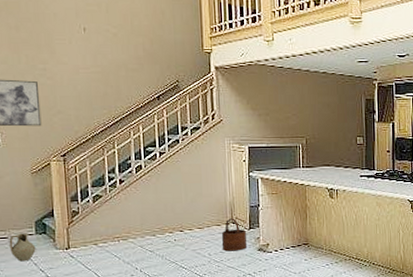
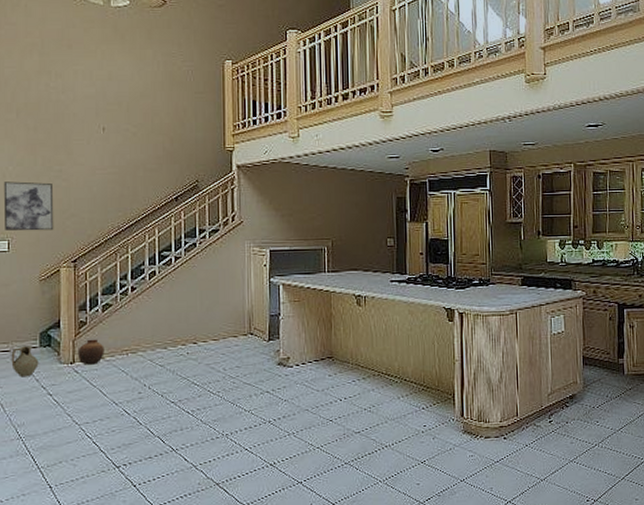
pottery: none [72,227,97,251] -> present [77,339,105,365]
wooden bucket: present [221,218,247,252] -> none [238,329,266,366]

